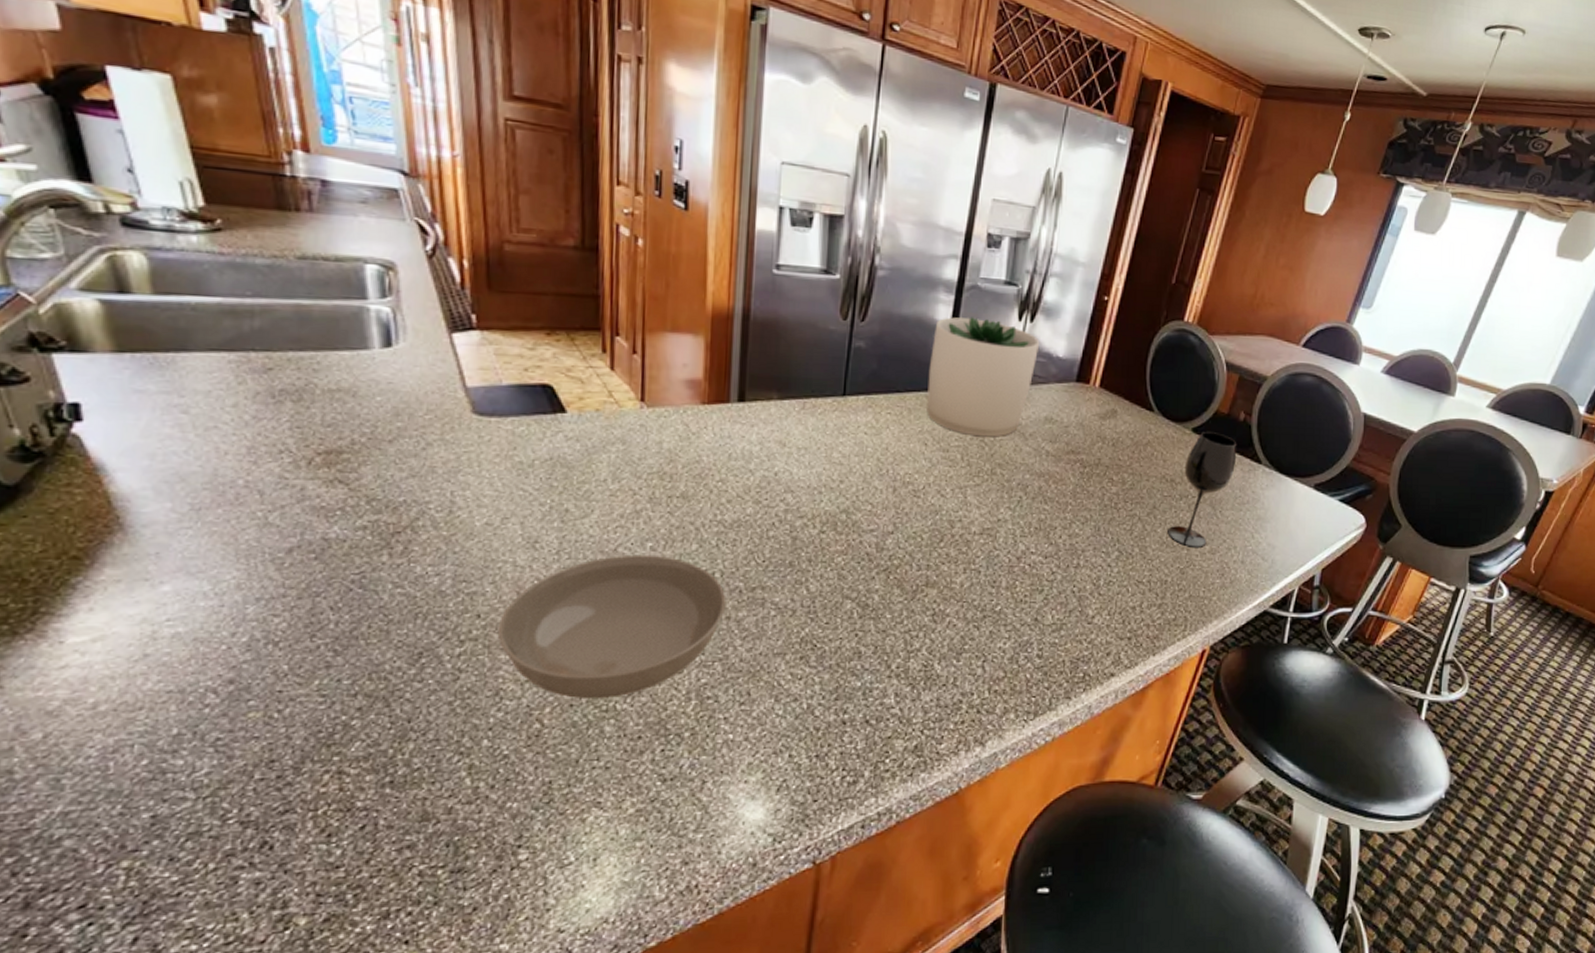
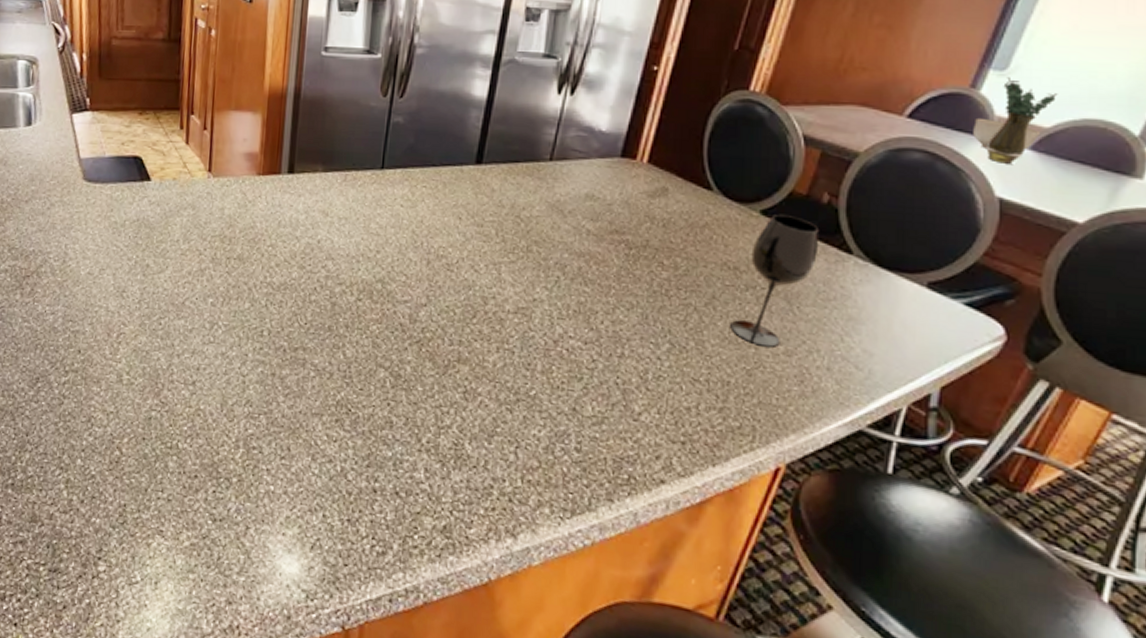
bowl: present [497,554,726,700] -> none [92,308,272,437]
planter: present [927,317,1040,437] -> none [461,91,581,214]
bowl: none [1348,347,1392,373] -> present [973,117,1041,149]
vase: none [1356,314,1404,385] -> present [986,77,1058,164]

